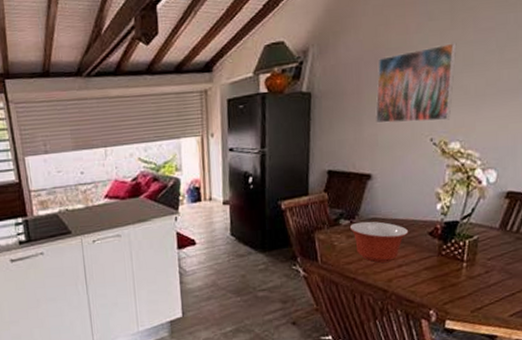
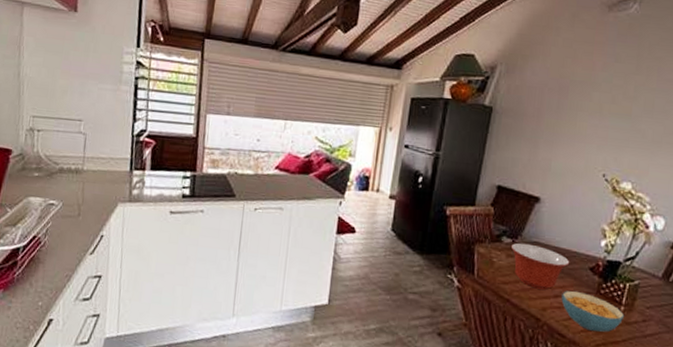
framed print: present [374,43,457,124] -> none [551,86,640,160]
cereal bowl: none [405,257,468,292] -> present [561,290,625,332]

